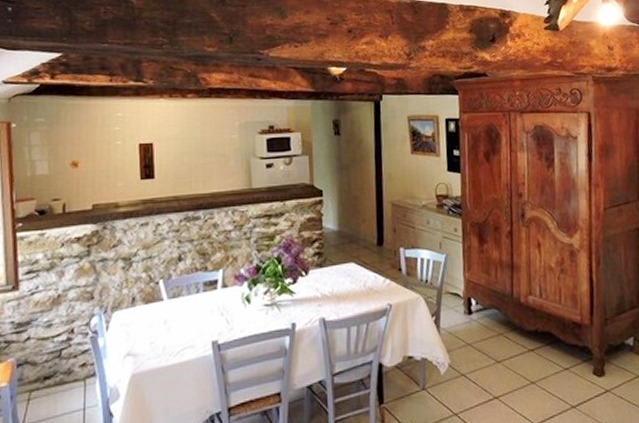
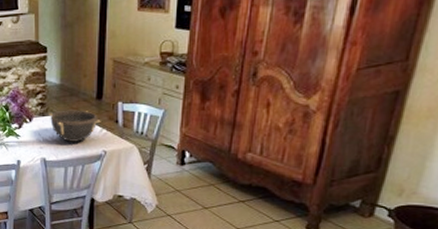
bowl: none [327,258,384,296] -> present [49,110,101,142]

